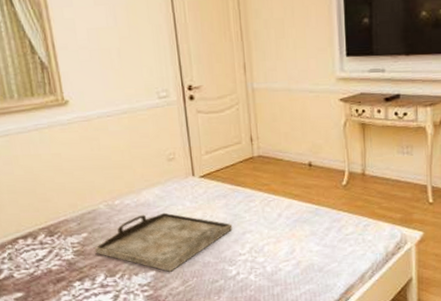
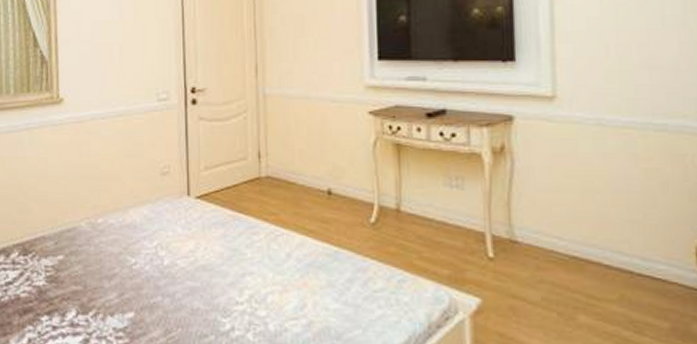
serving tray: present [95,212,233,272] -> none [70,238,230,316]

